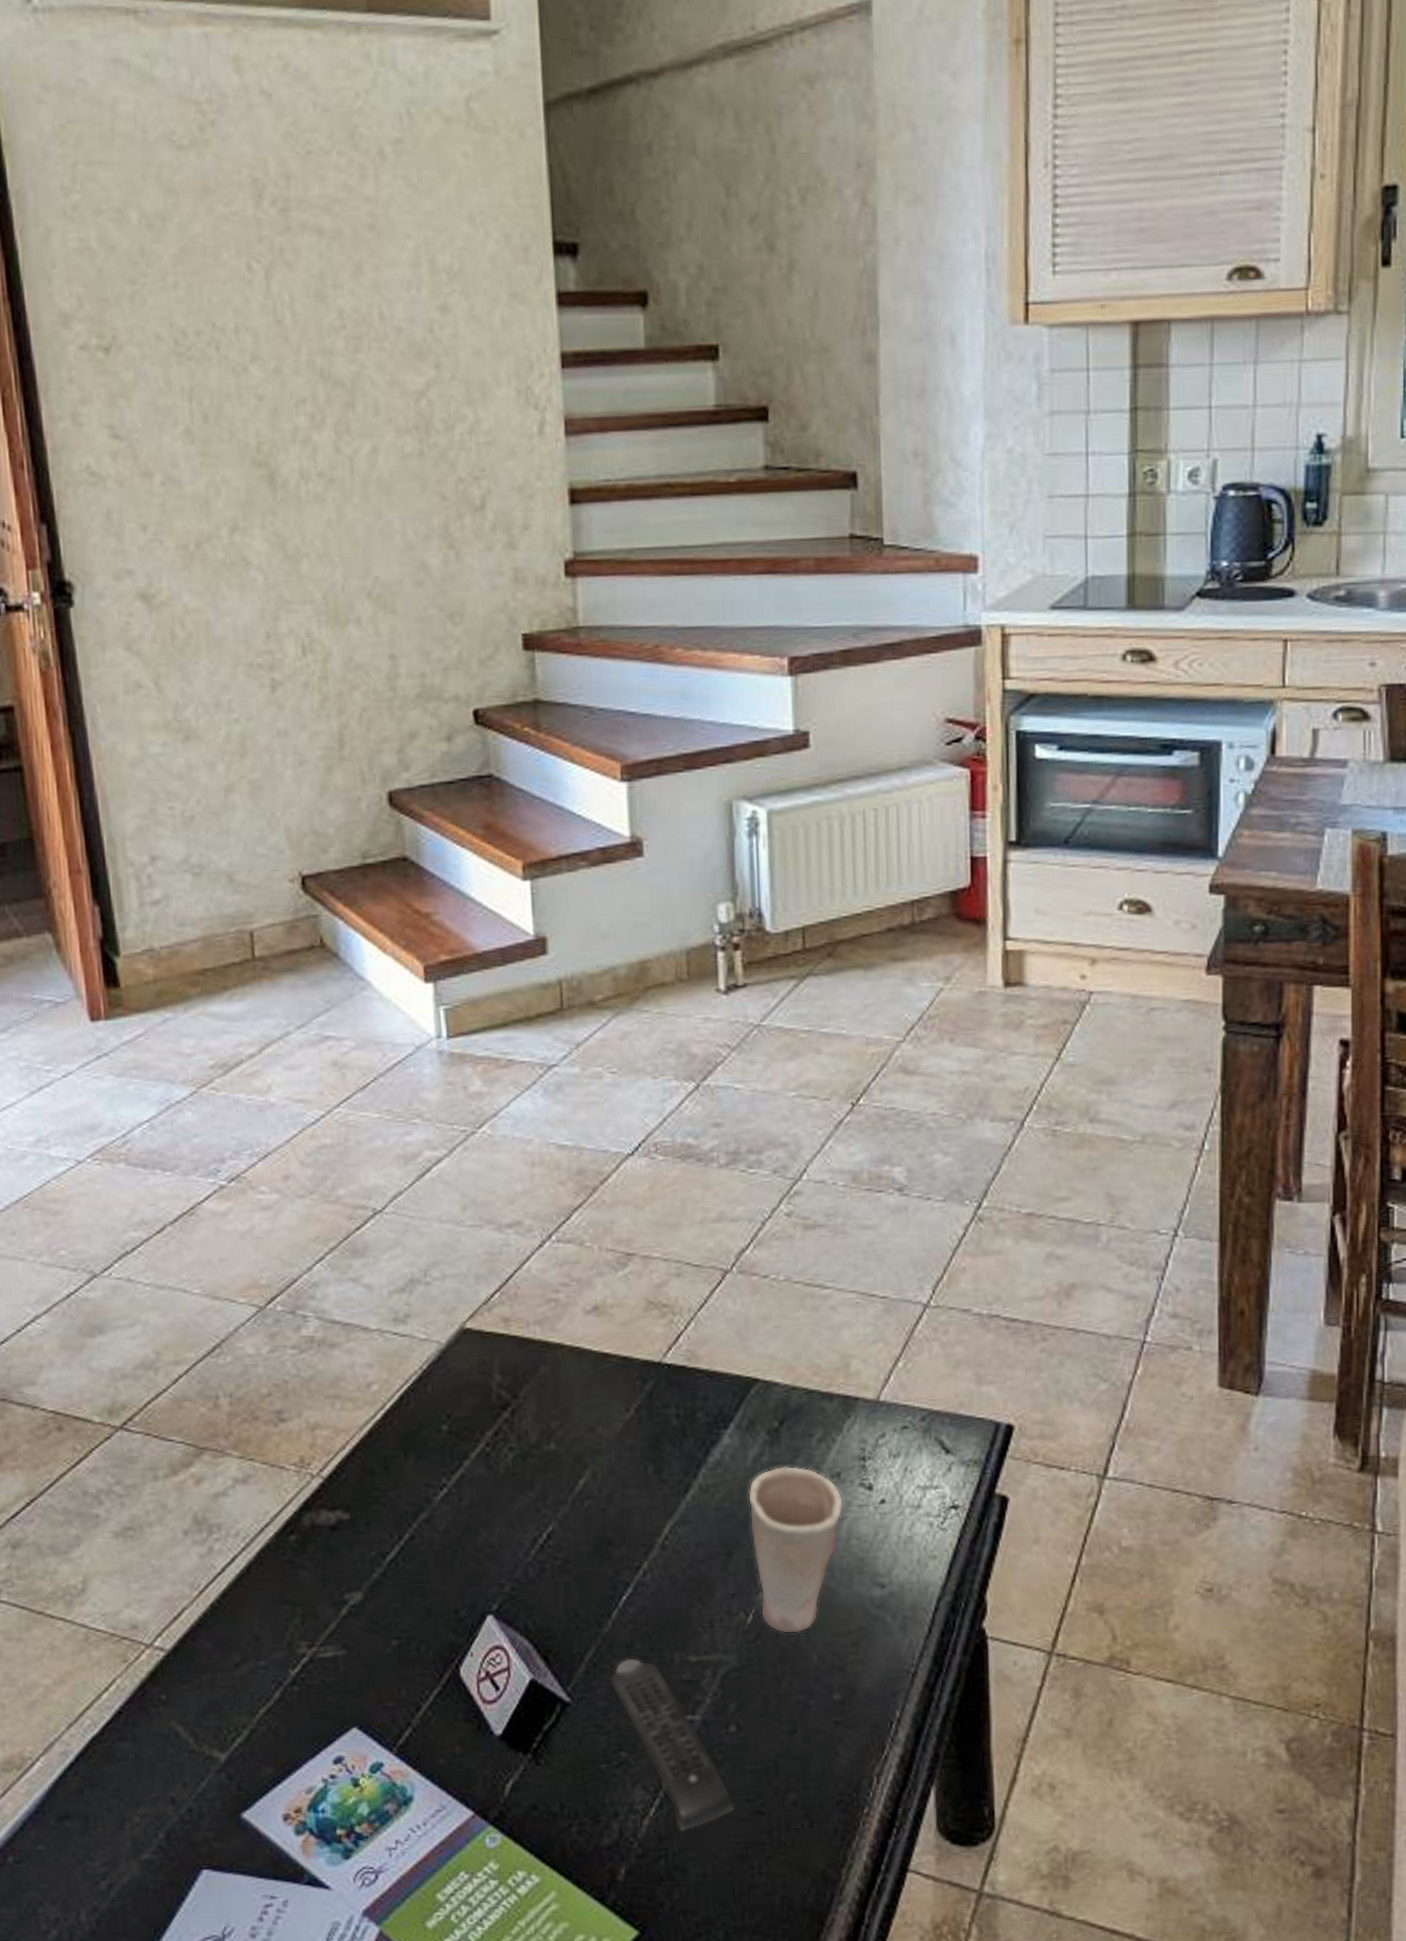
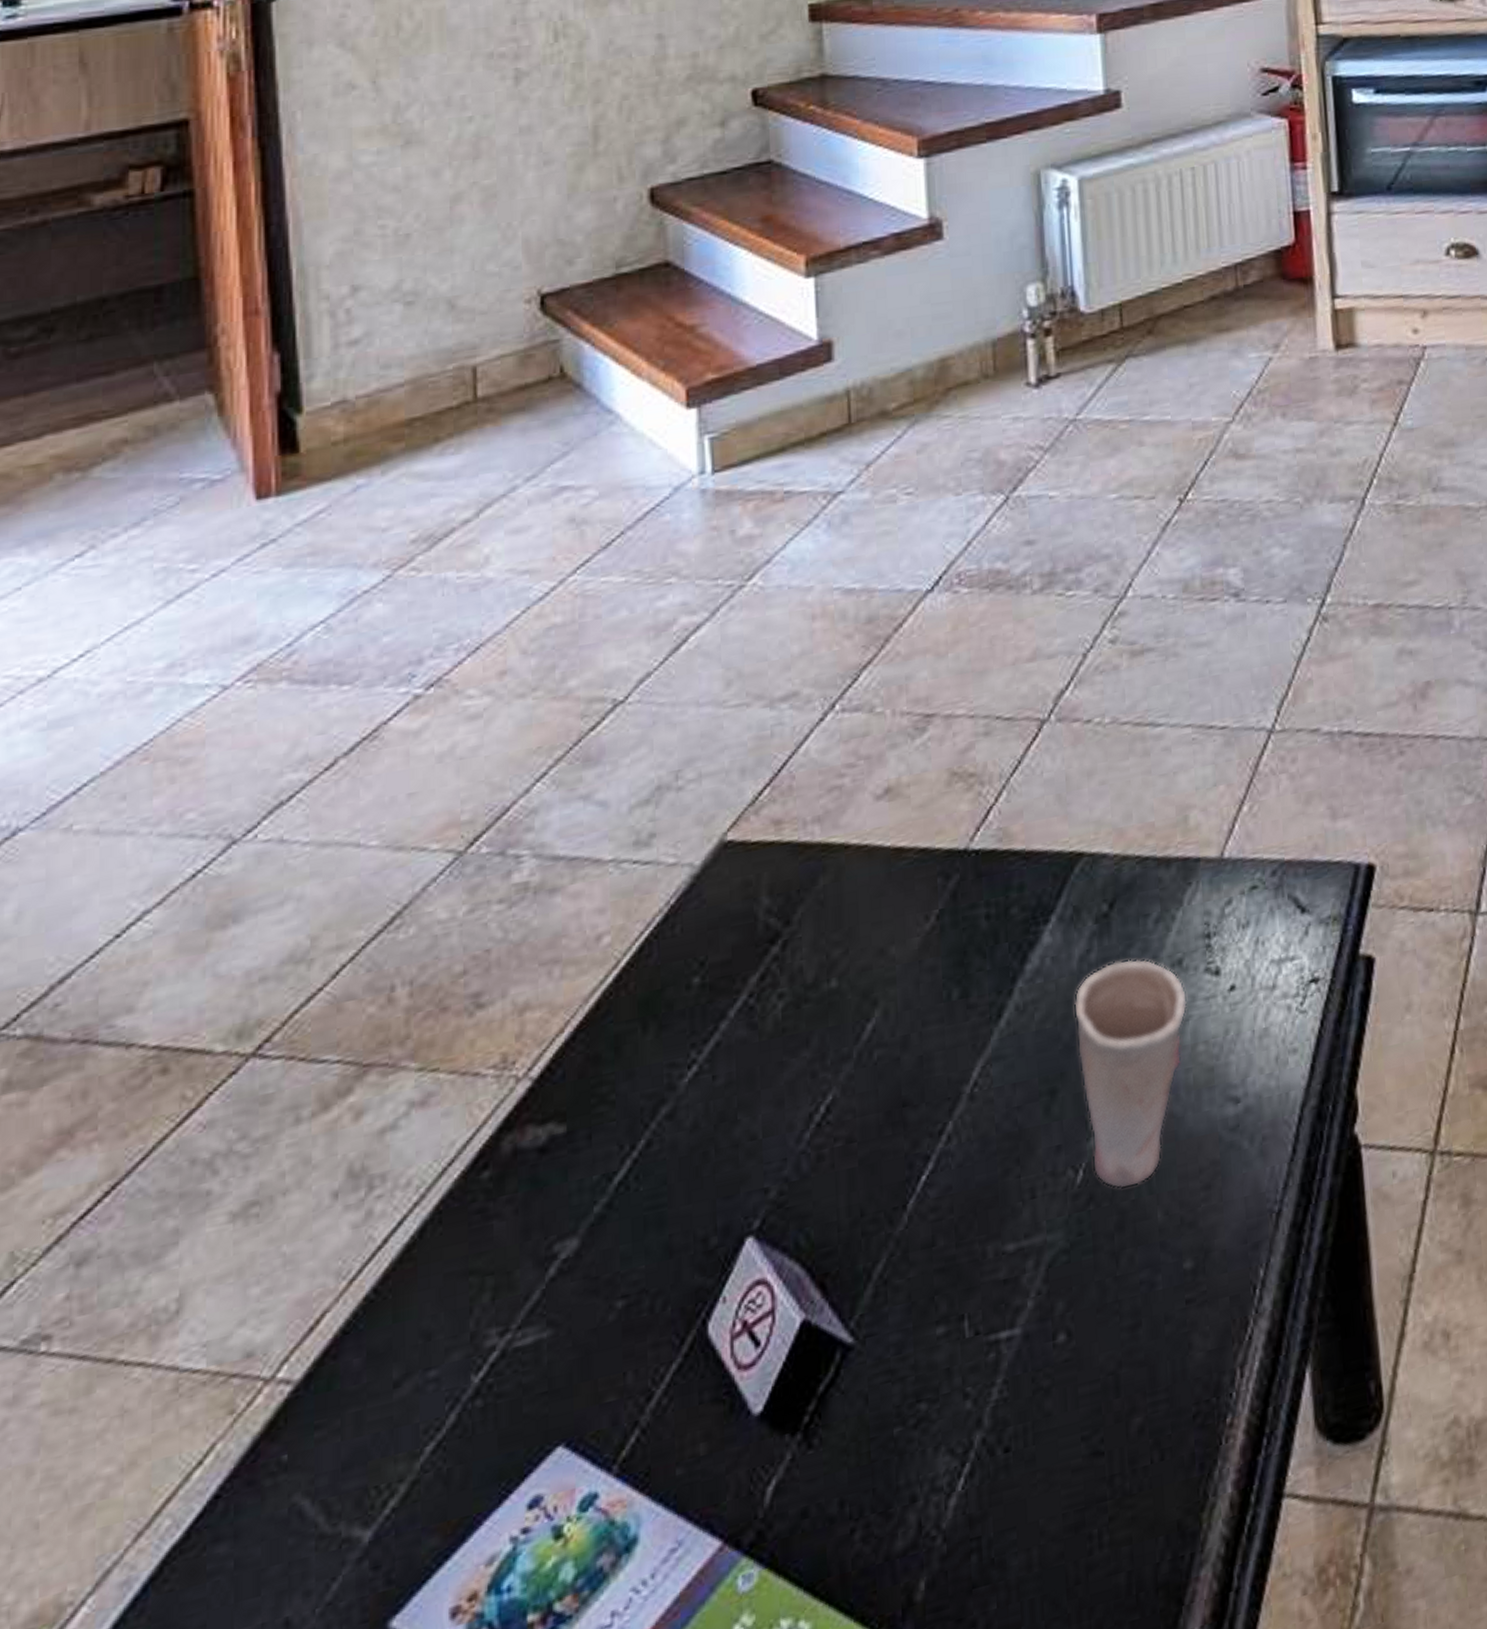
remote control: present [609,1658,735,1831] -> none [904,1261,1066,1506]

